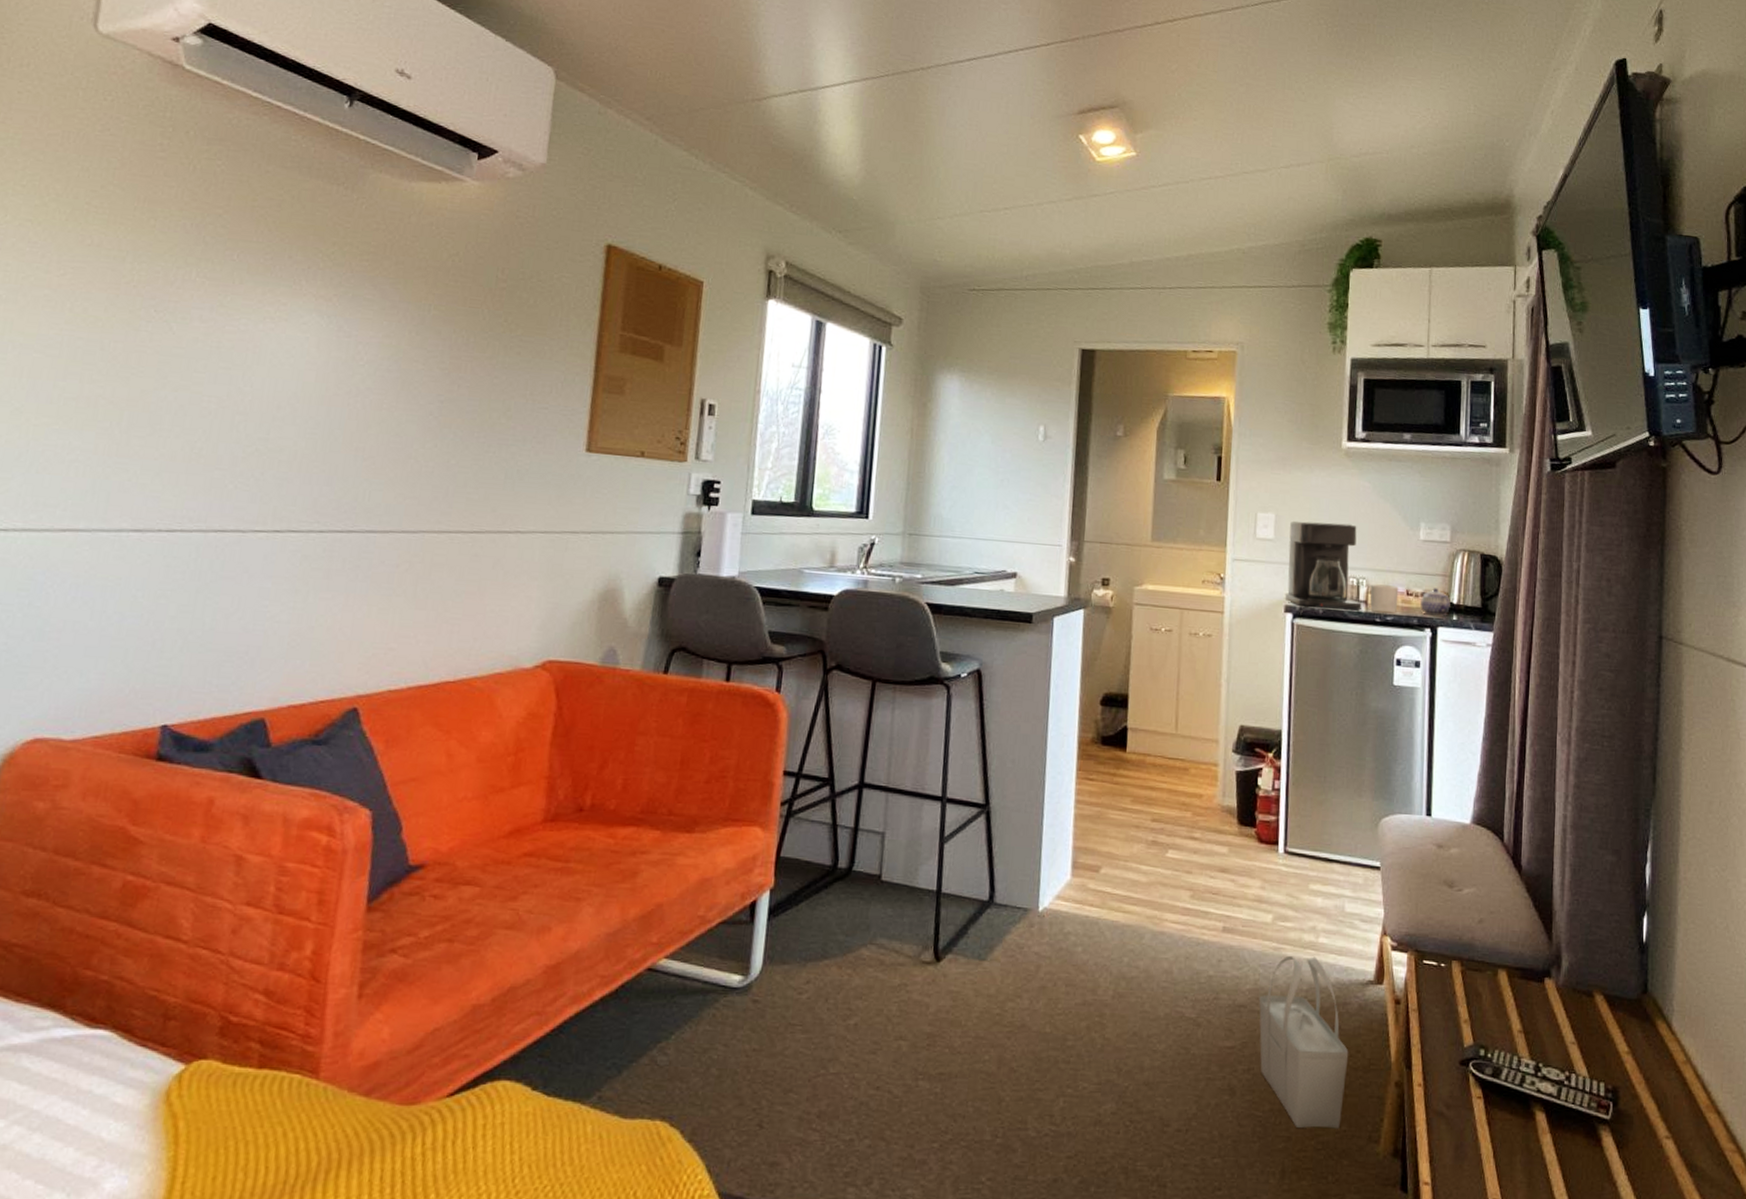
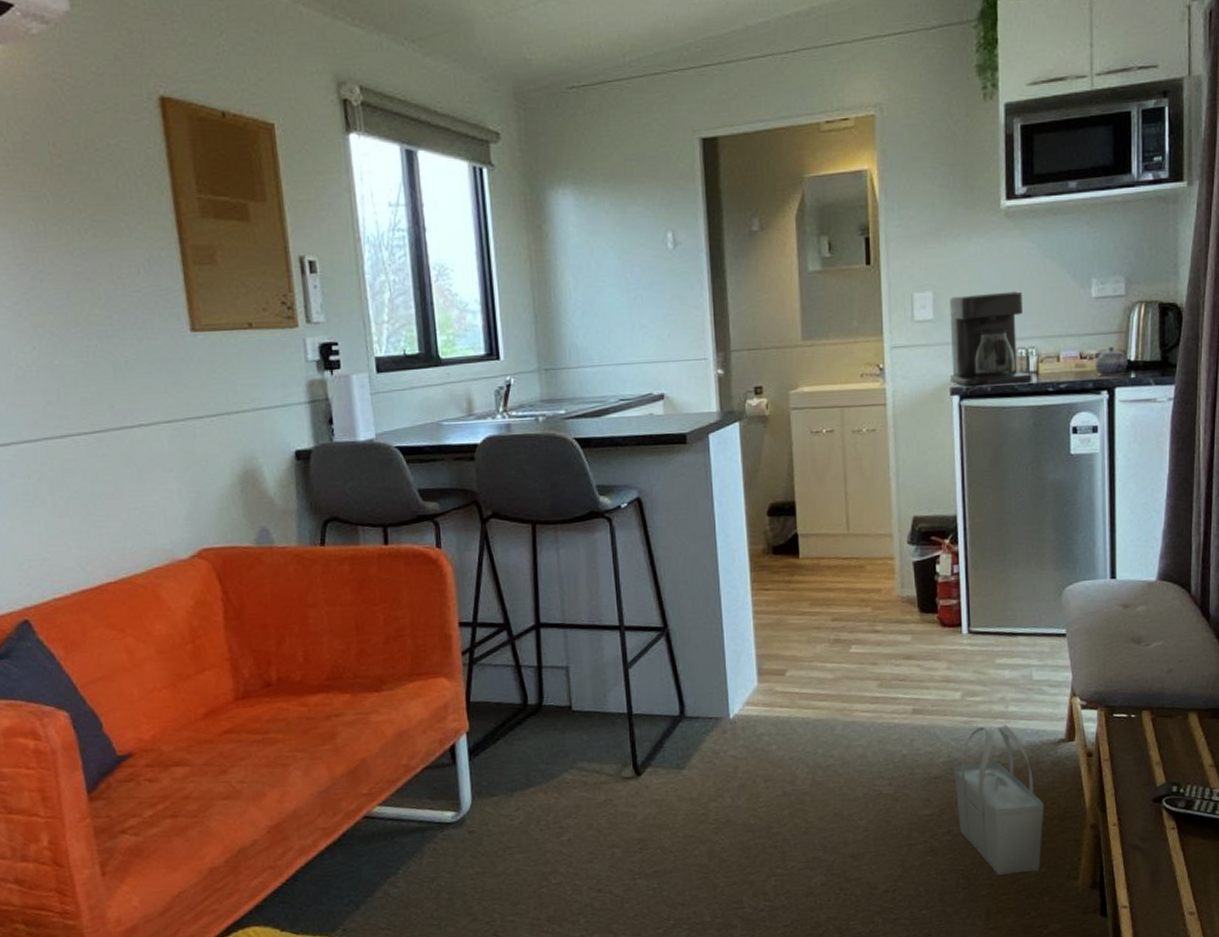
mug: present [1369,584,1399,614] -> none [1040,351,1071,382]

